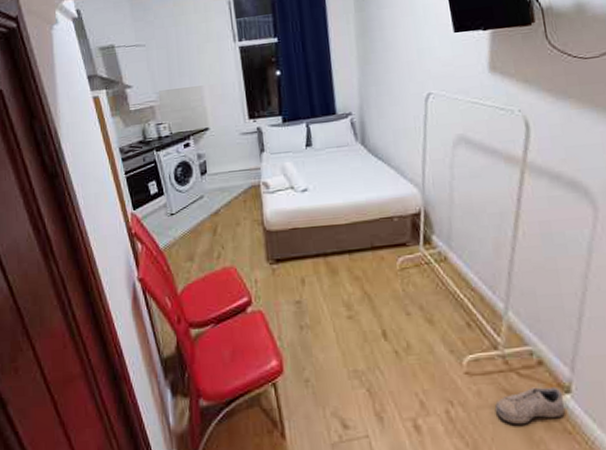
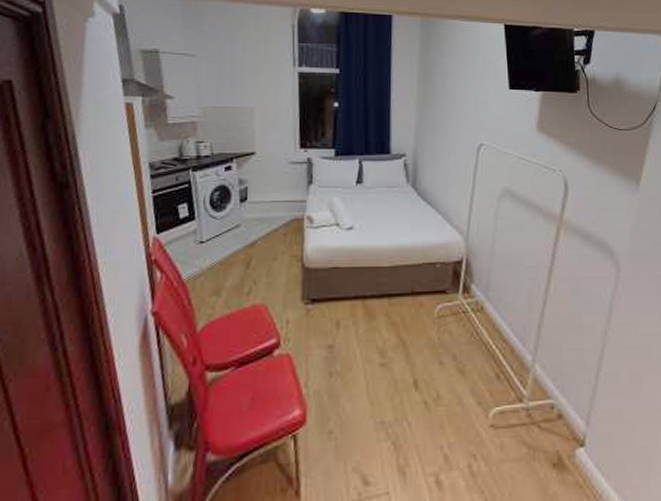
shoe: present [494,386,565,425] -> none [514,440,578,479]

